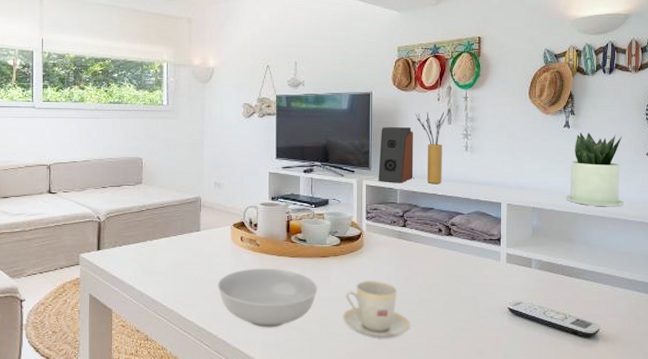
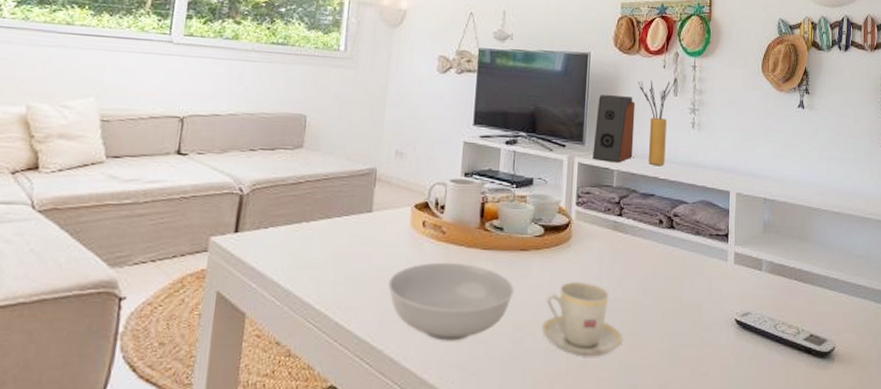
planter: present [565,132,625,207] -> none [798,114,861,202]

